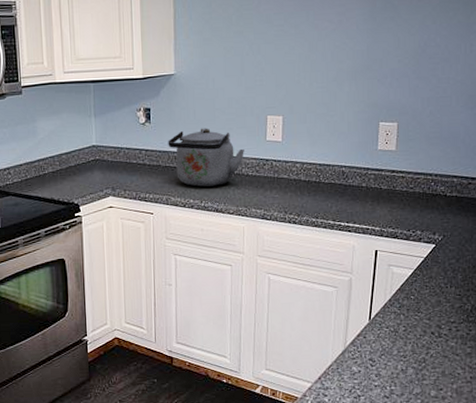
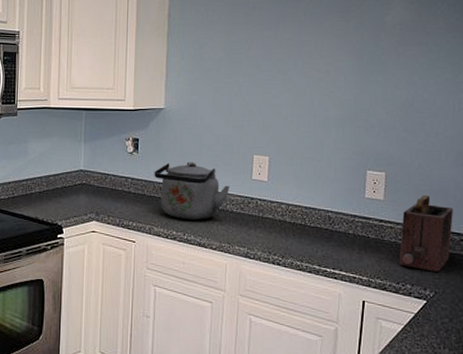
toaster: none [410,141,463,216] -> present [399,194,454,272]

